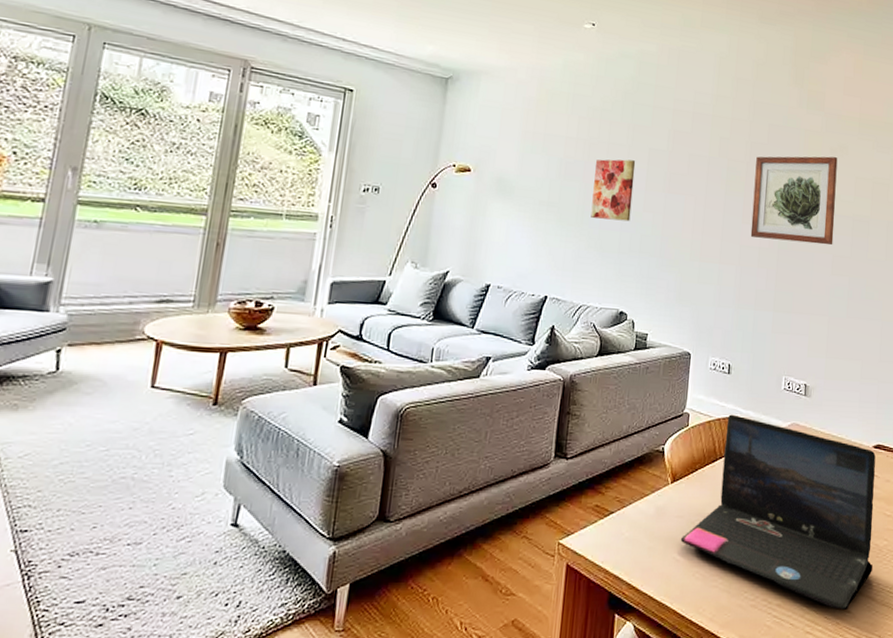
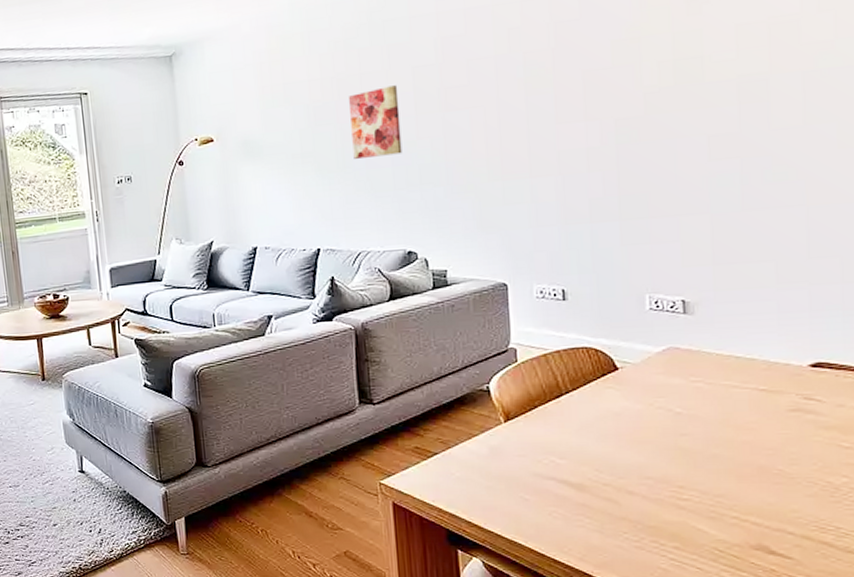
laptop: present [680,414,876,611] -> none [526,344,825,557]
wall art: present [750,156,838,245] -> none [565,6,707,138]

